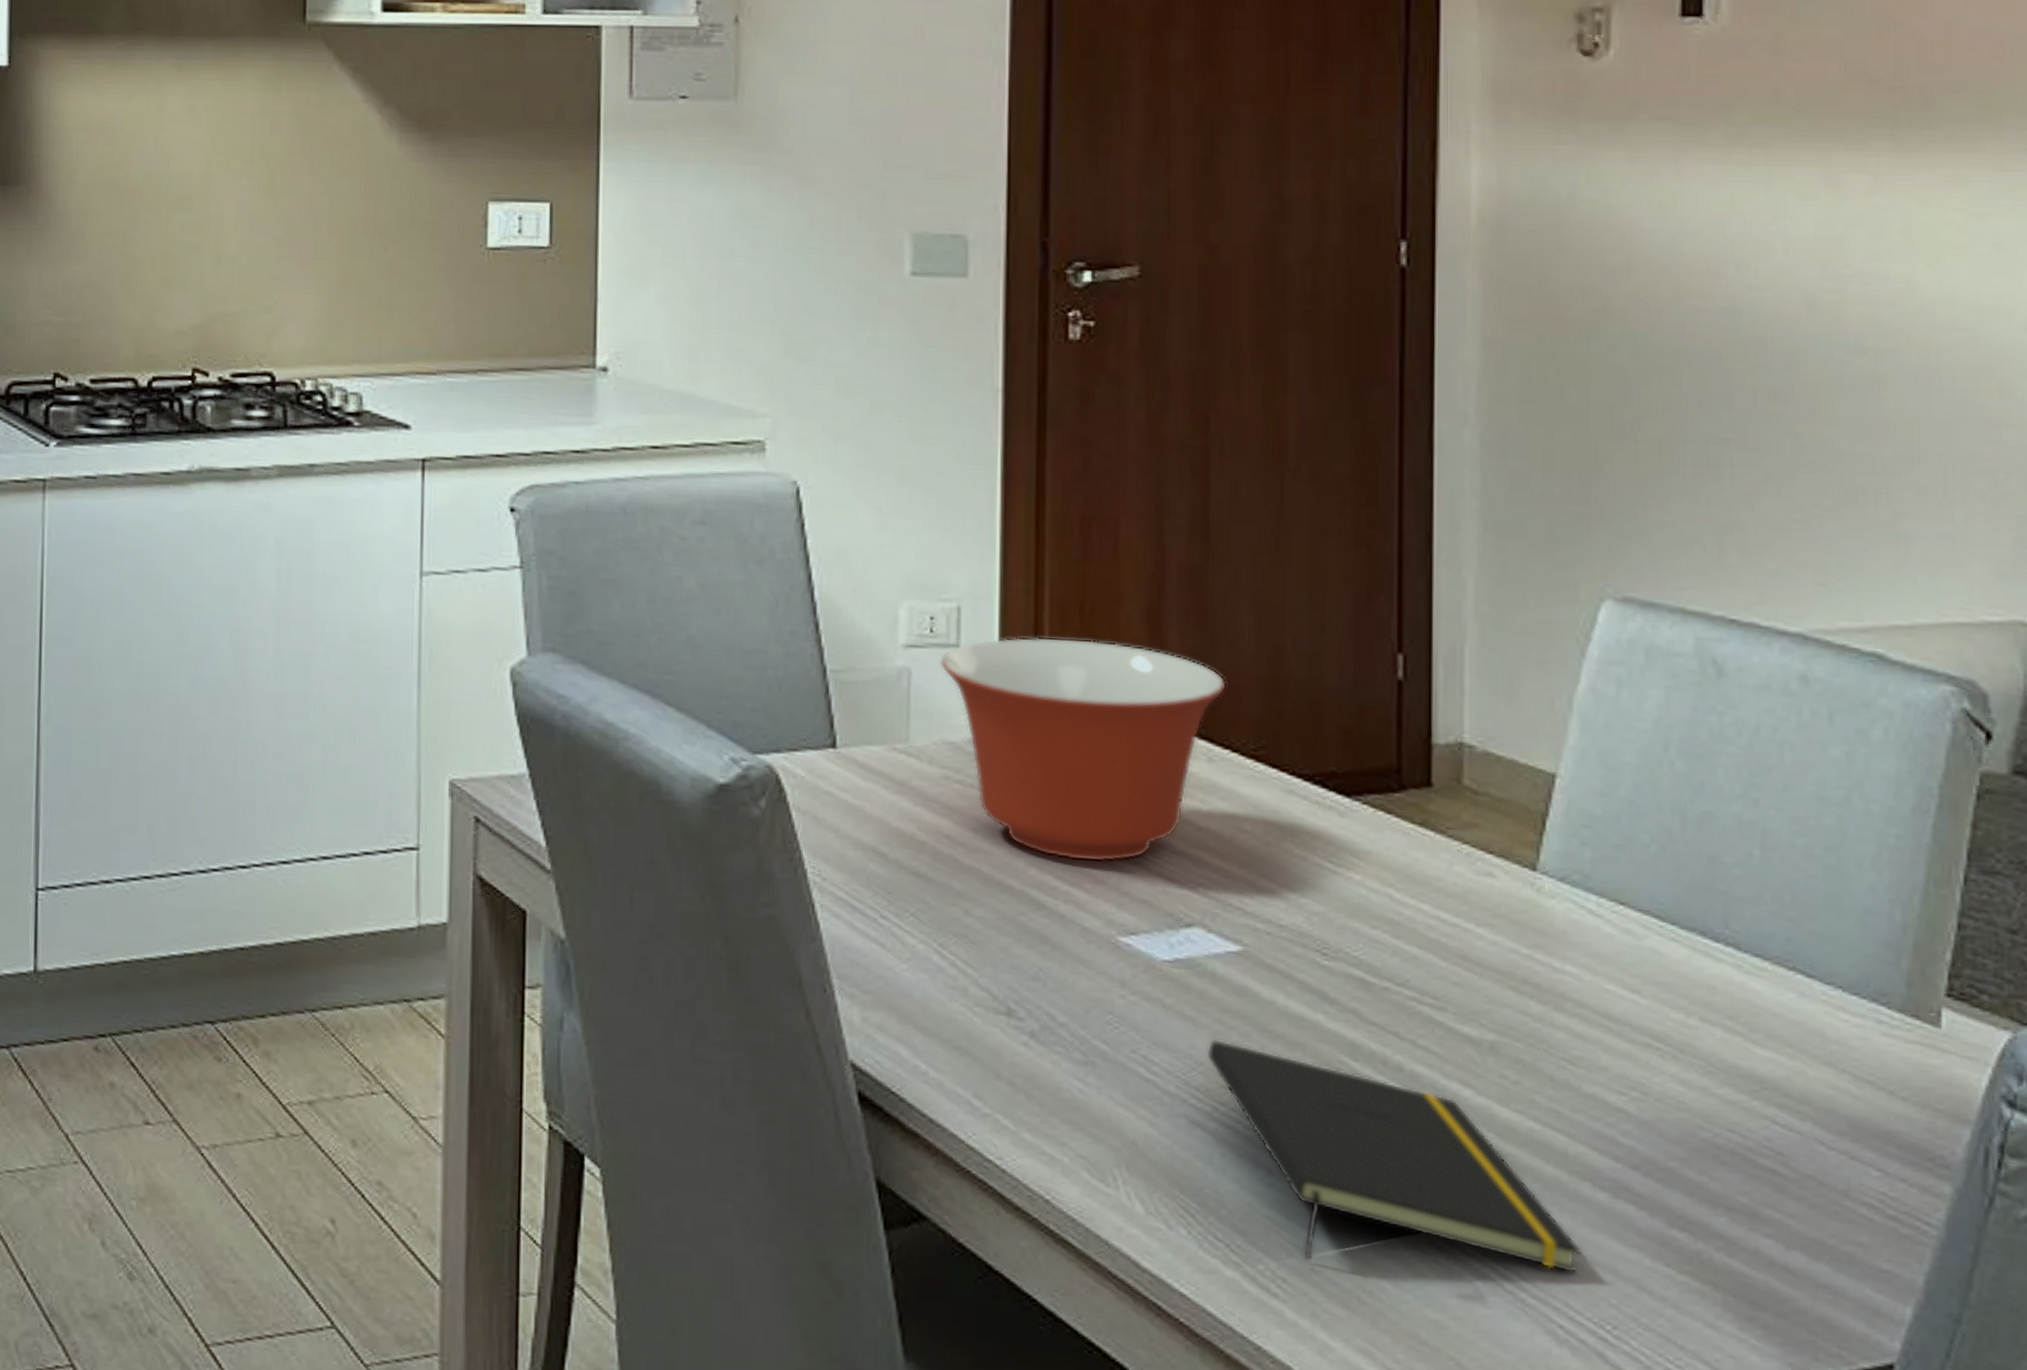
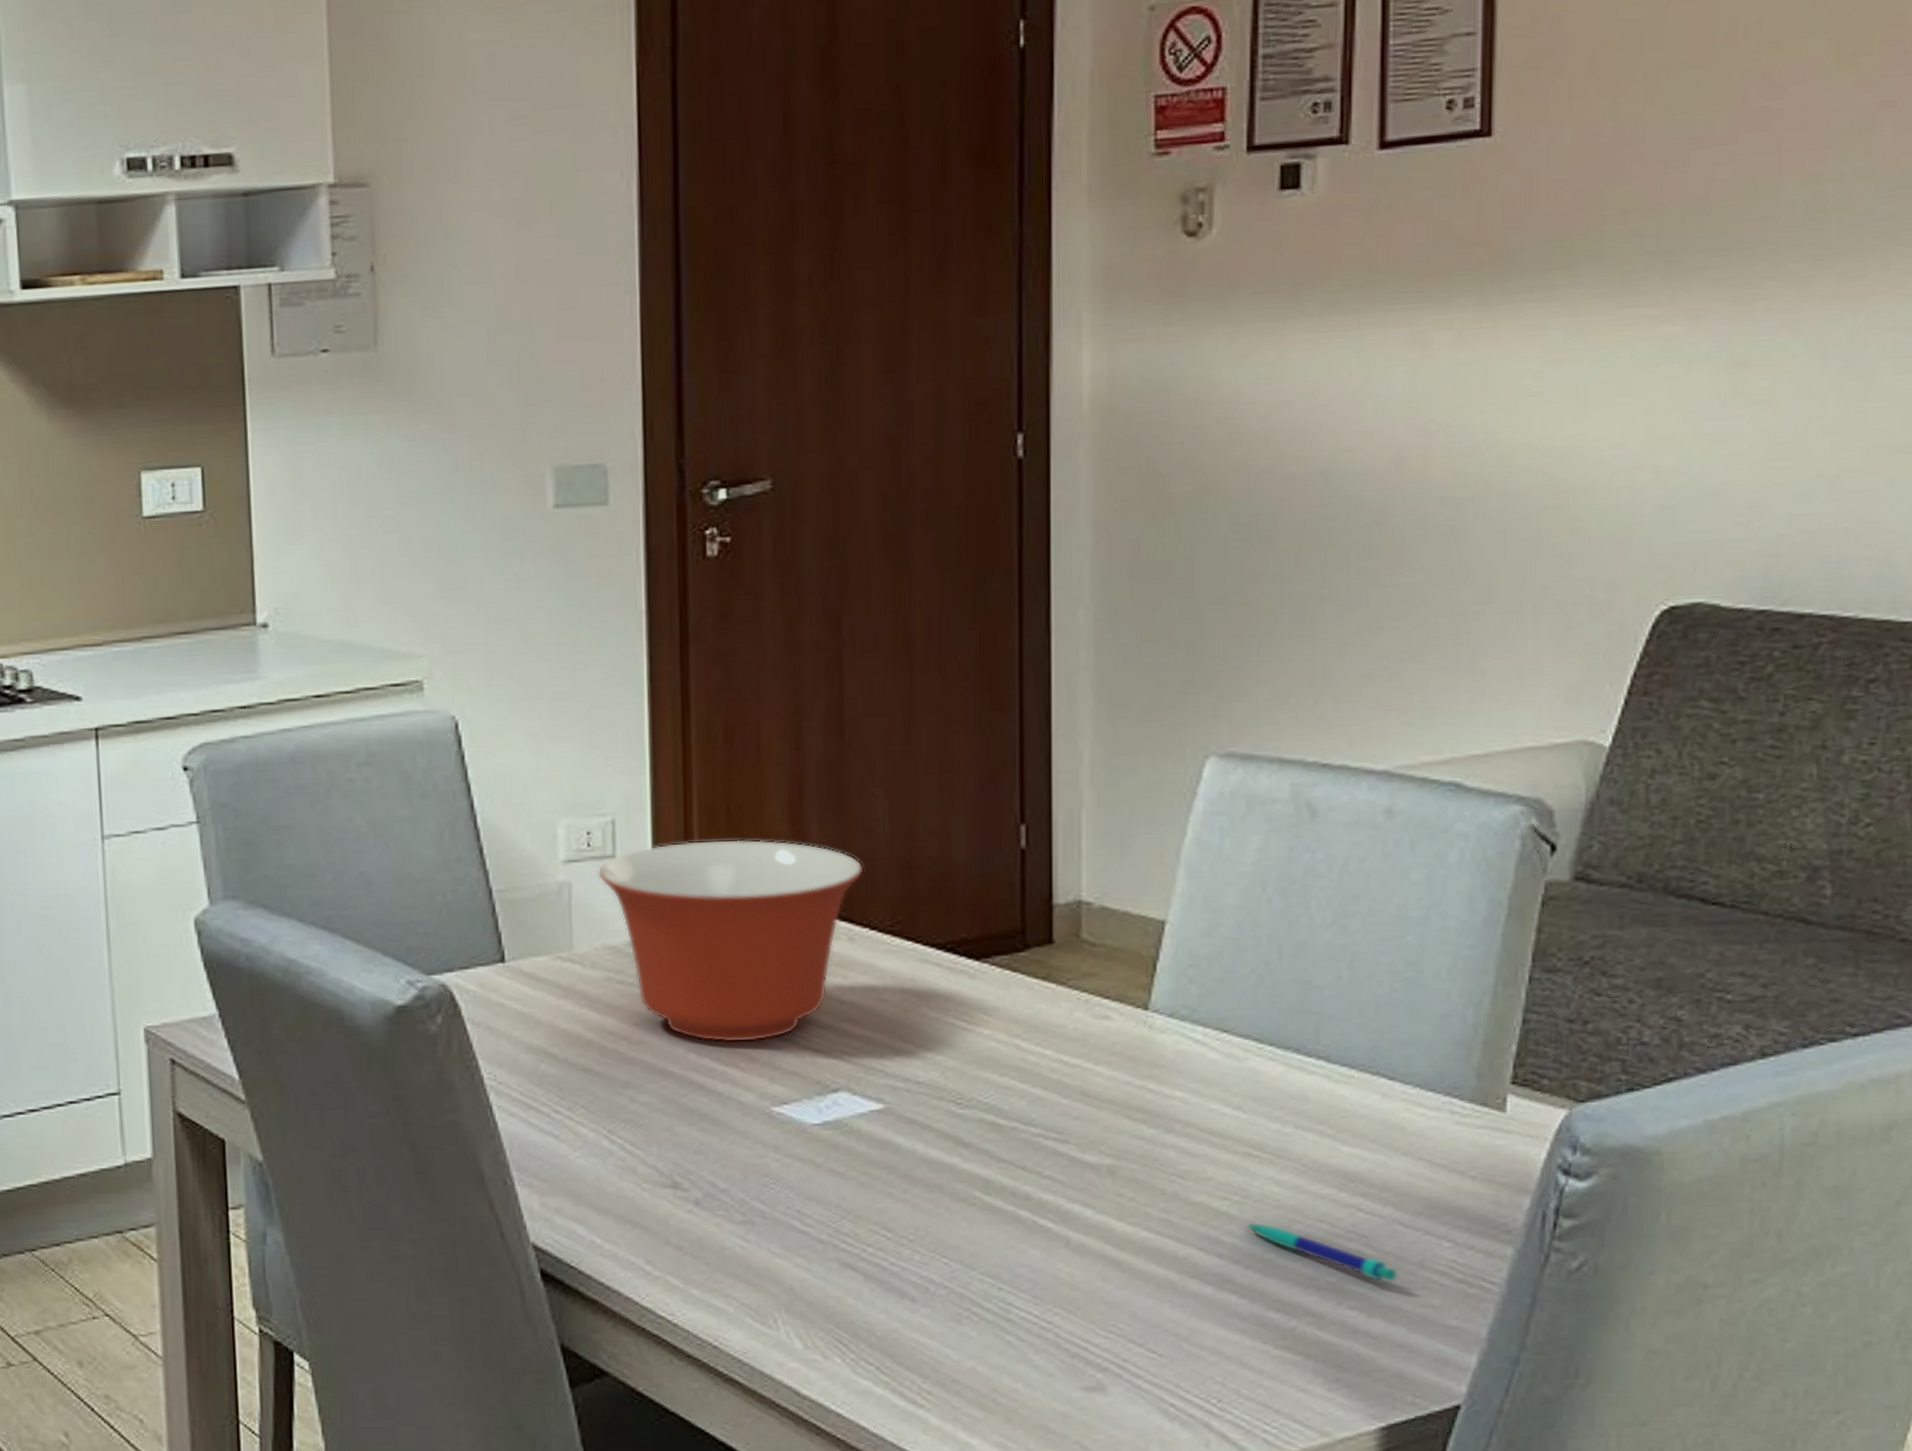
notepad: present [1207,1038,1582,1274] -> none [854,1189,1190,1372]
pen: none [1644,1123,1820,1211] -> present [1245,1222,1398,1283]

